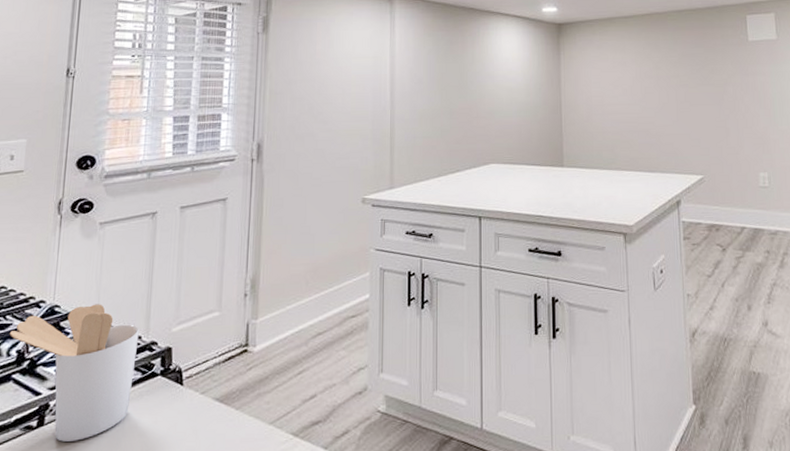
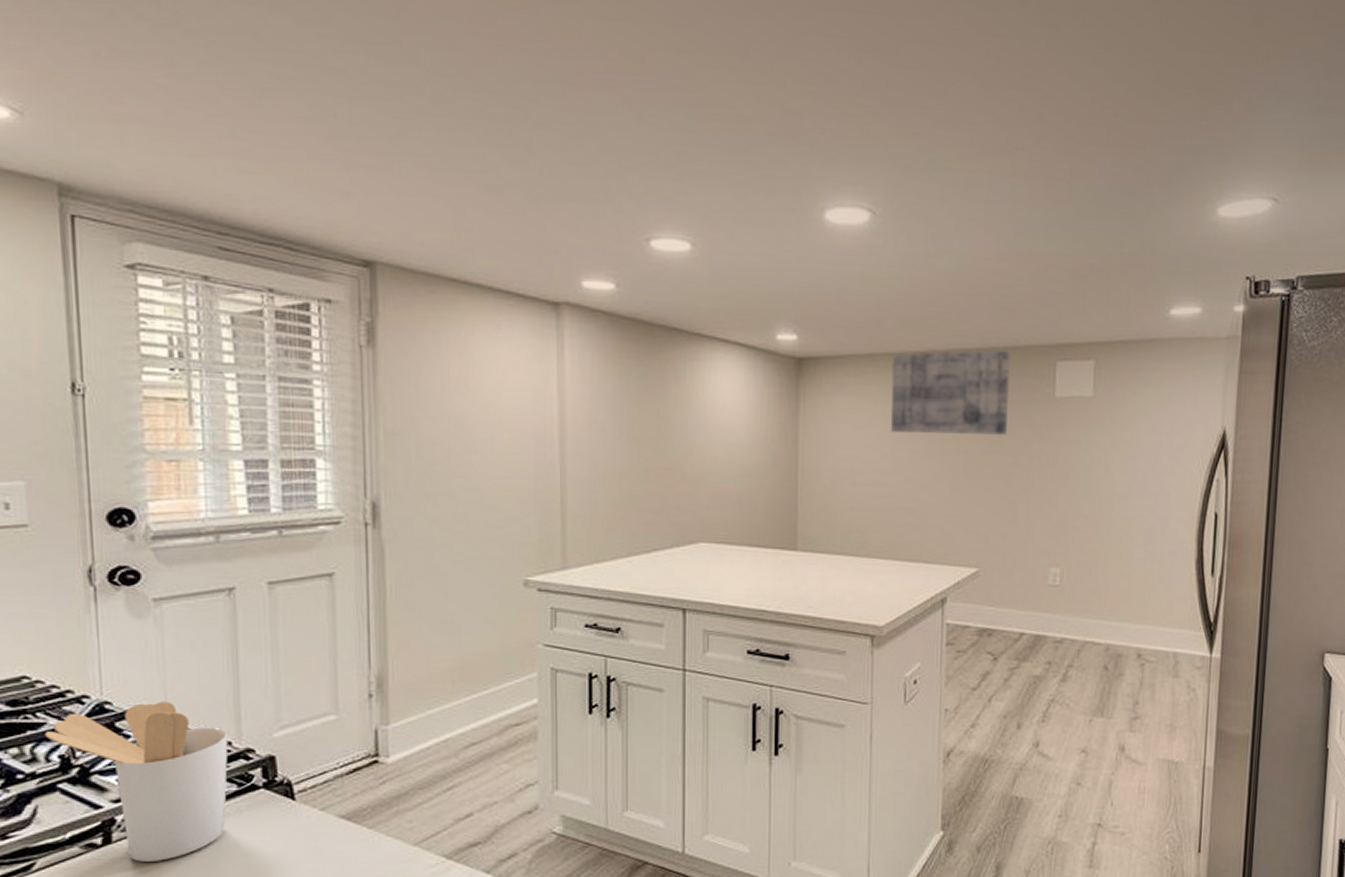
wall art: none [625,9,715,73] -> present [890,349,1010,436]

